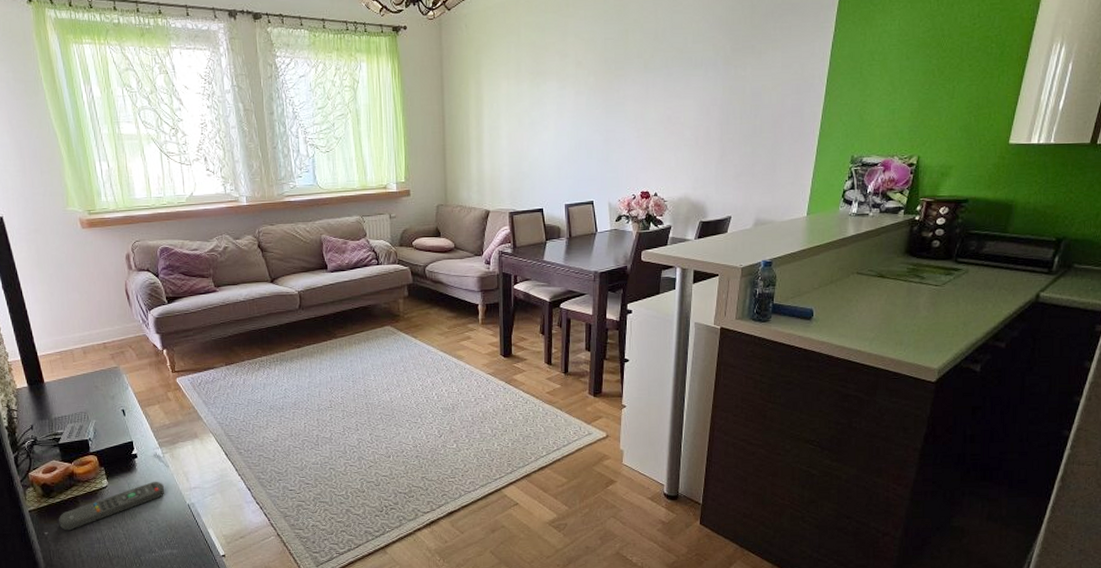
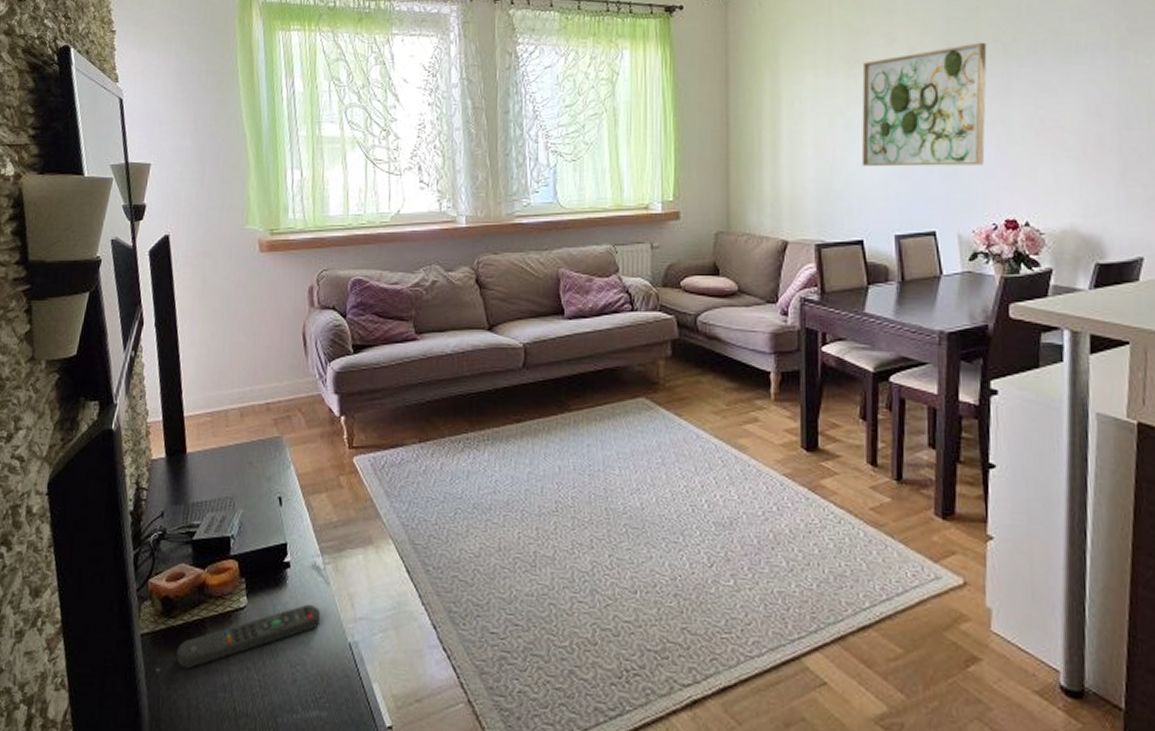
wall art: none [542,58,633,154] -> present [861,42,987,167]

